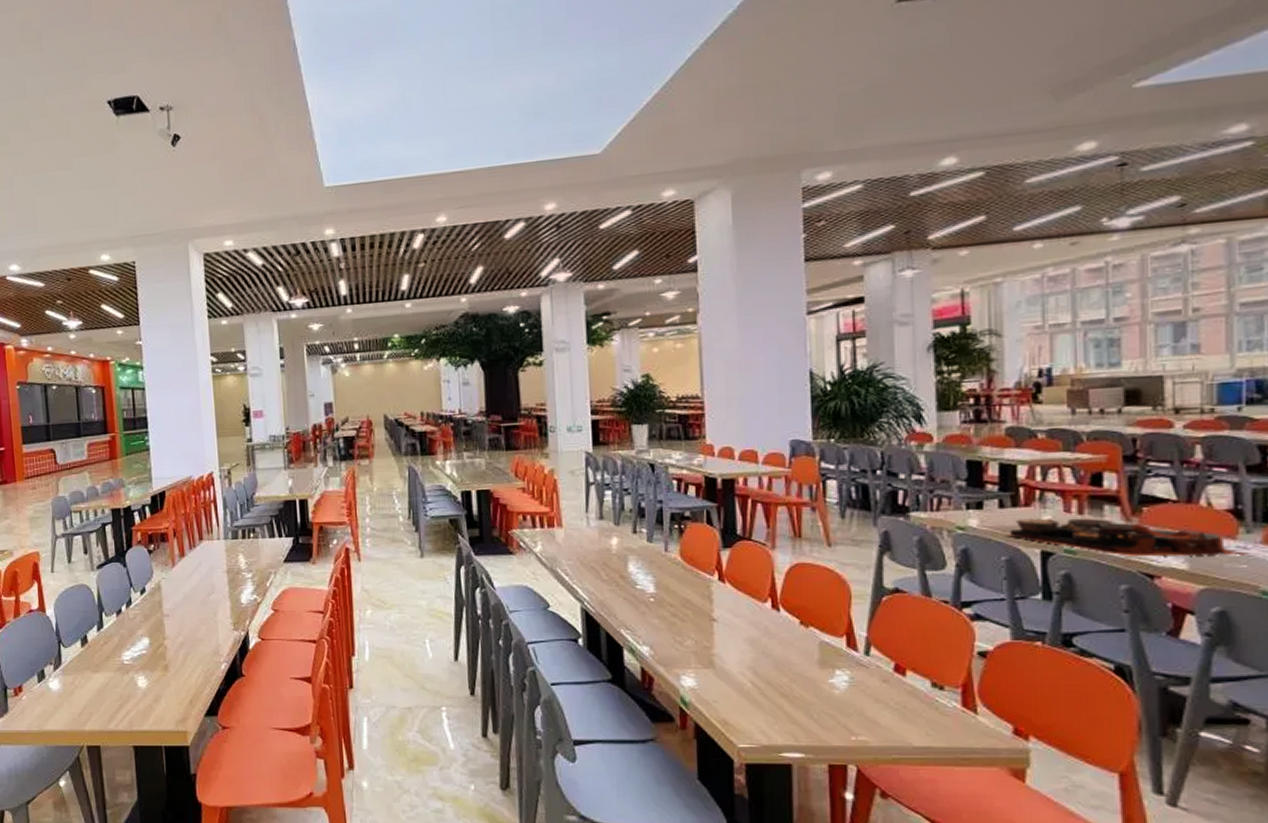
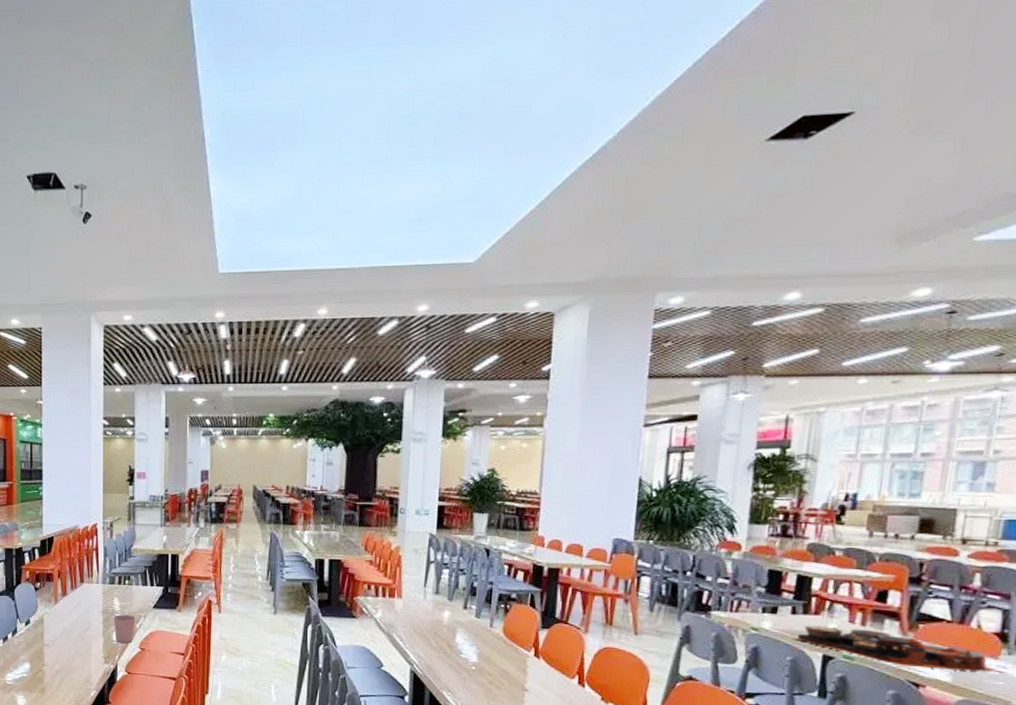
dixie cup: none [240,572,265,606] -> present [113,614,136,644]

